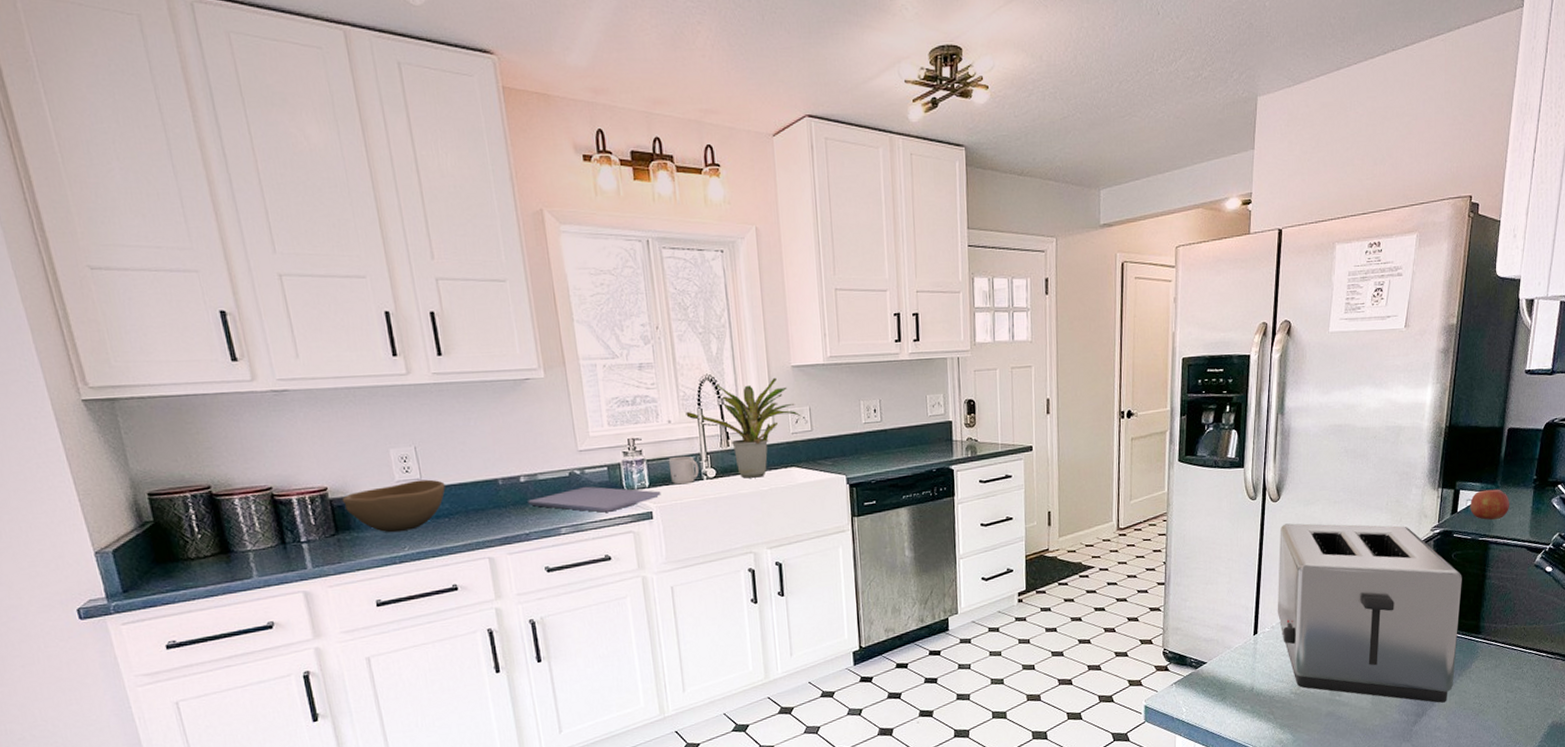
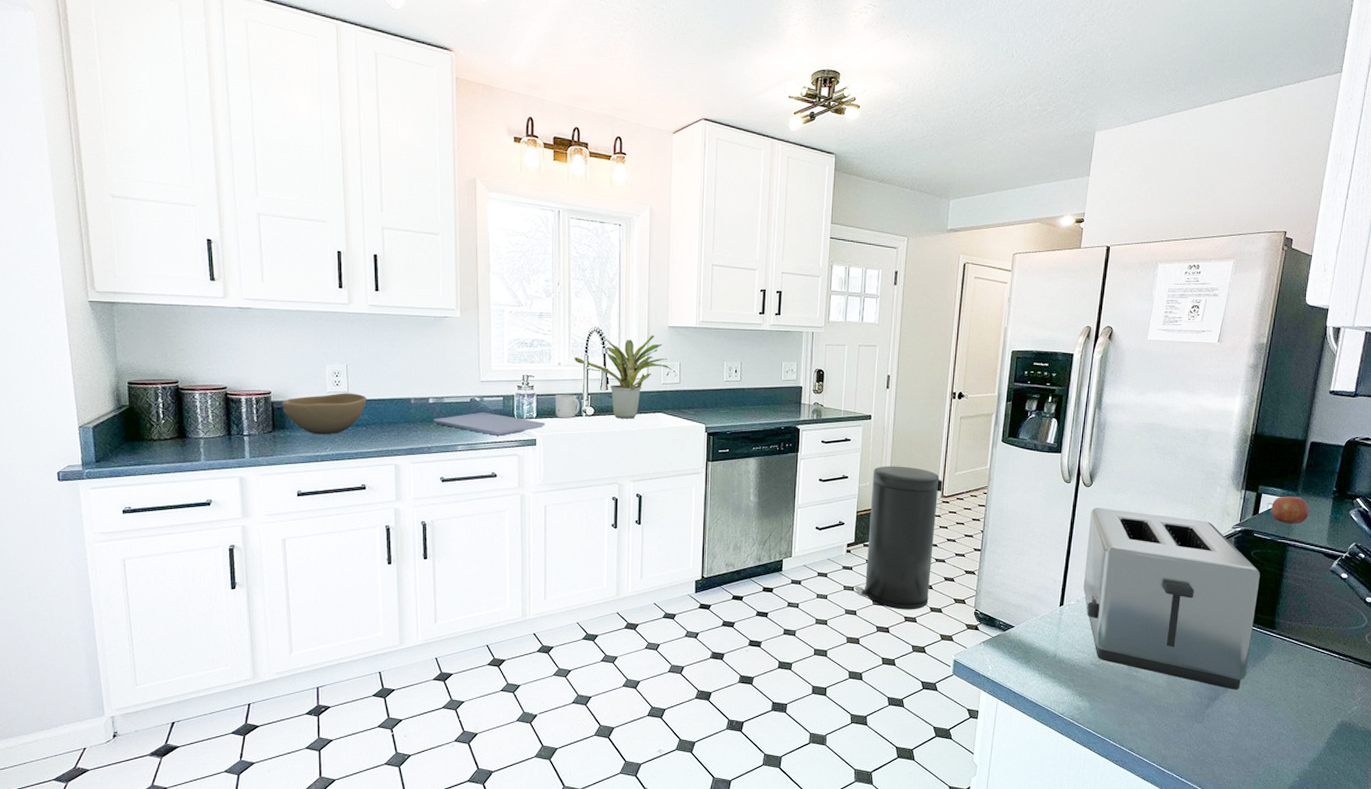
pedal bin: none [1031,499,1118,658] -> present [855,466,943,610]

